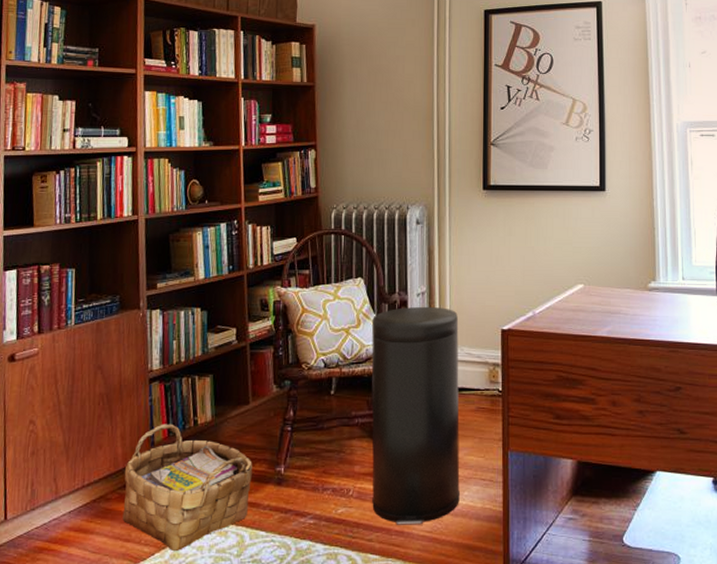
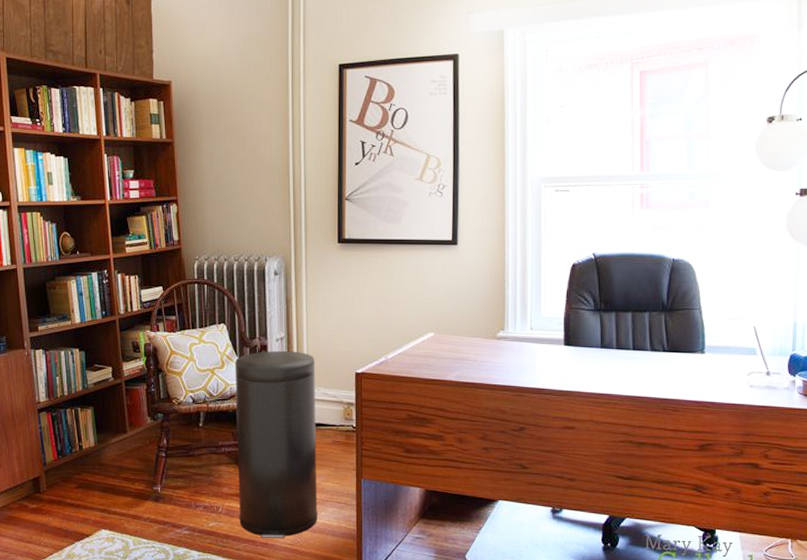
woven basket: present [122,424,253,552] -> none [22,447,133,553]

